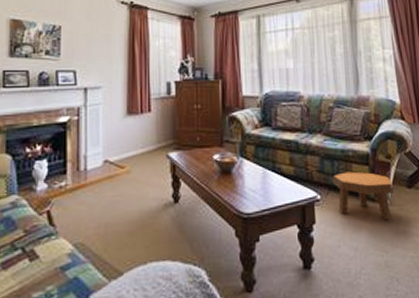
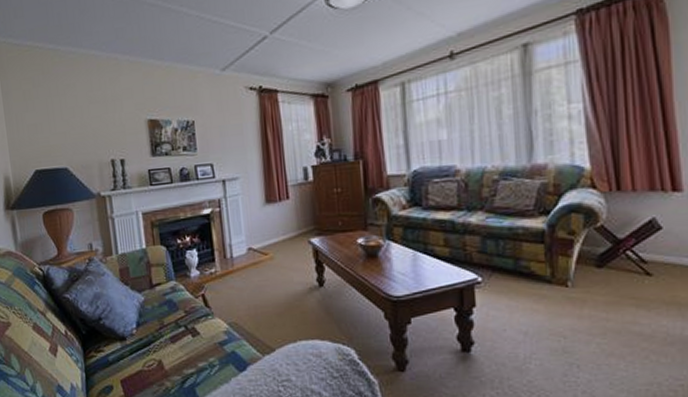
footstool: present [332,171,393,219] -> none [497,251,576,302]

